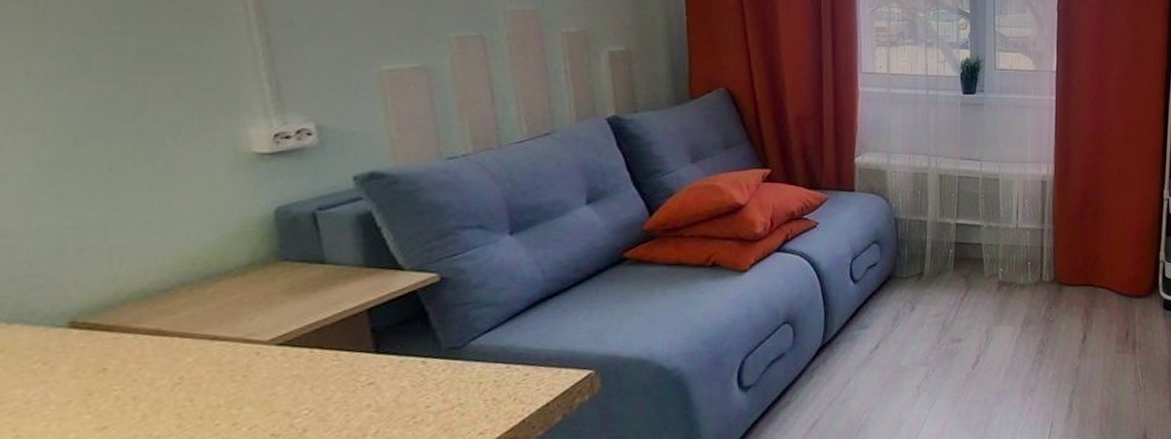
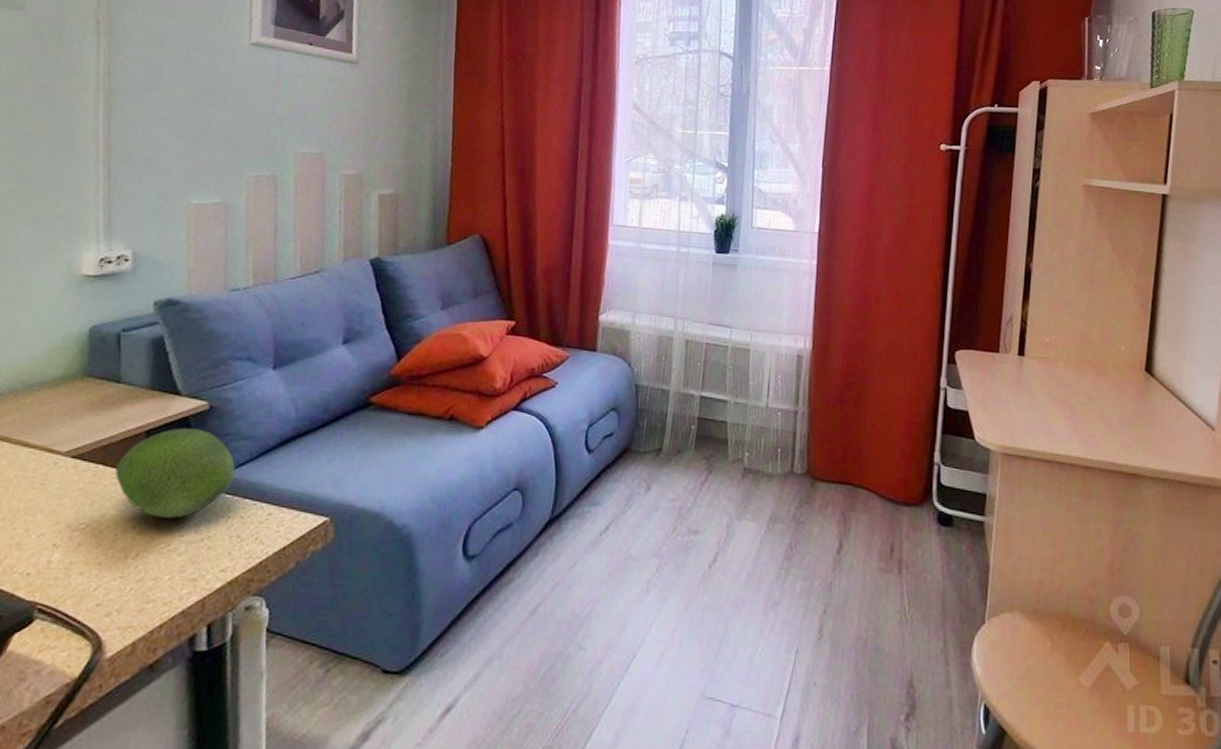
fruit: none [336,301,481,393] -> present [115,428,236,519]

